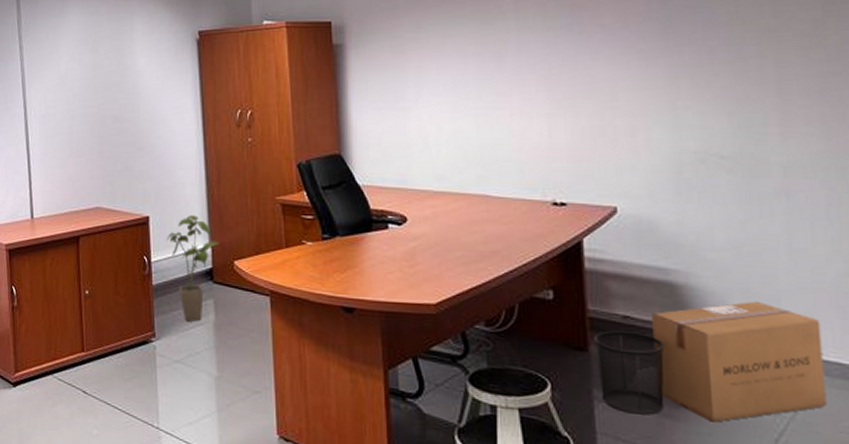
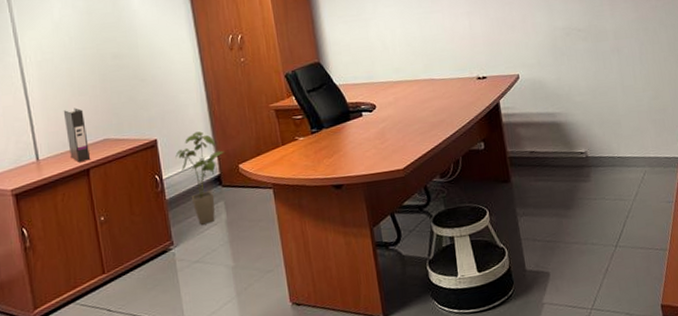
binder: none [60,169,81,228] -> present [63,108,90,162]
waste bin: present [593,330,665,415] -> none [513,161,561,221]
box: present [652,301,827,422] -> none [547,125,652,214]

